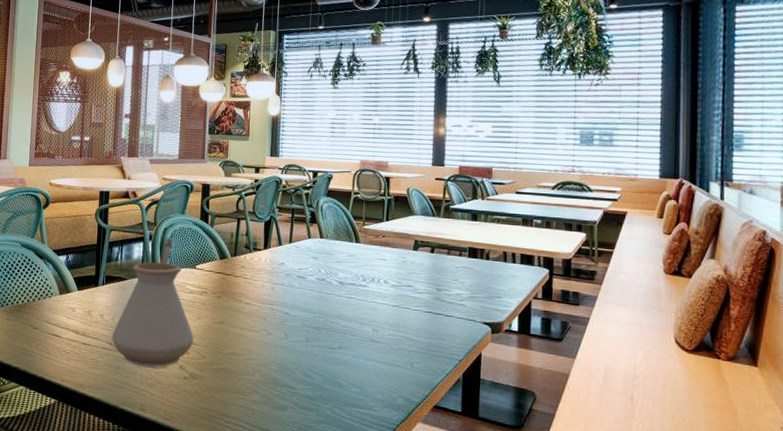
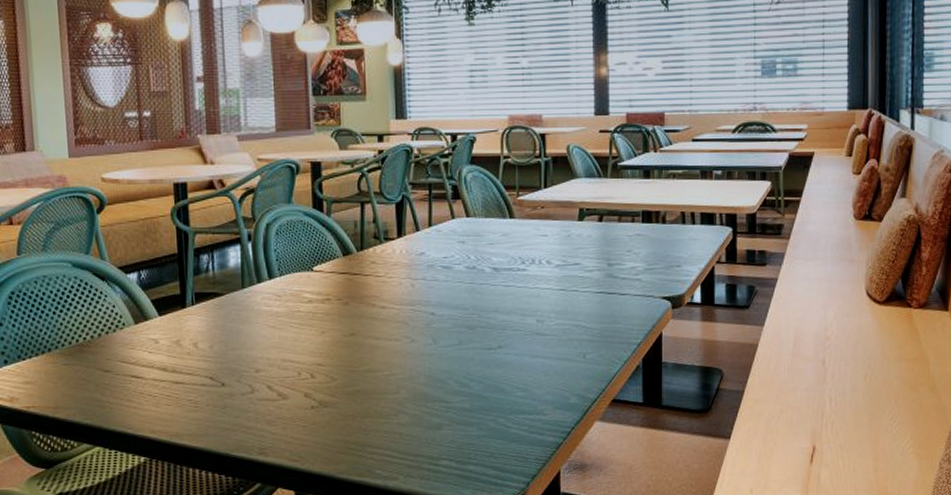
coffee pot: present [111,237,194,367] -> none [211,234,320,401]

